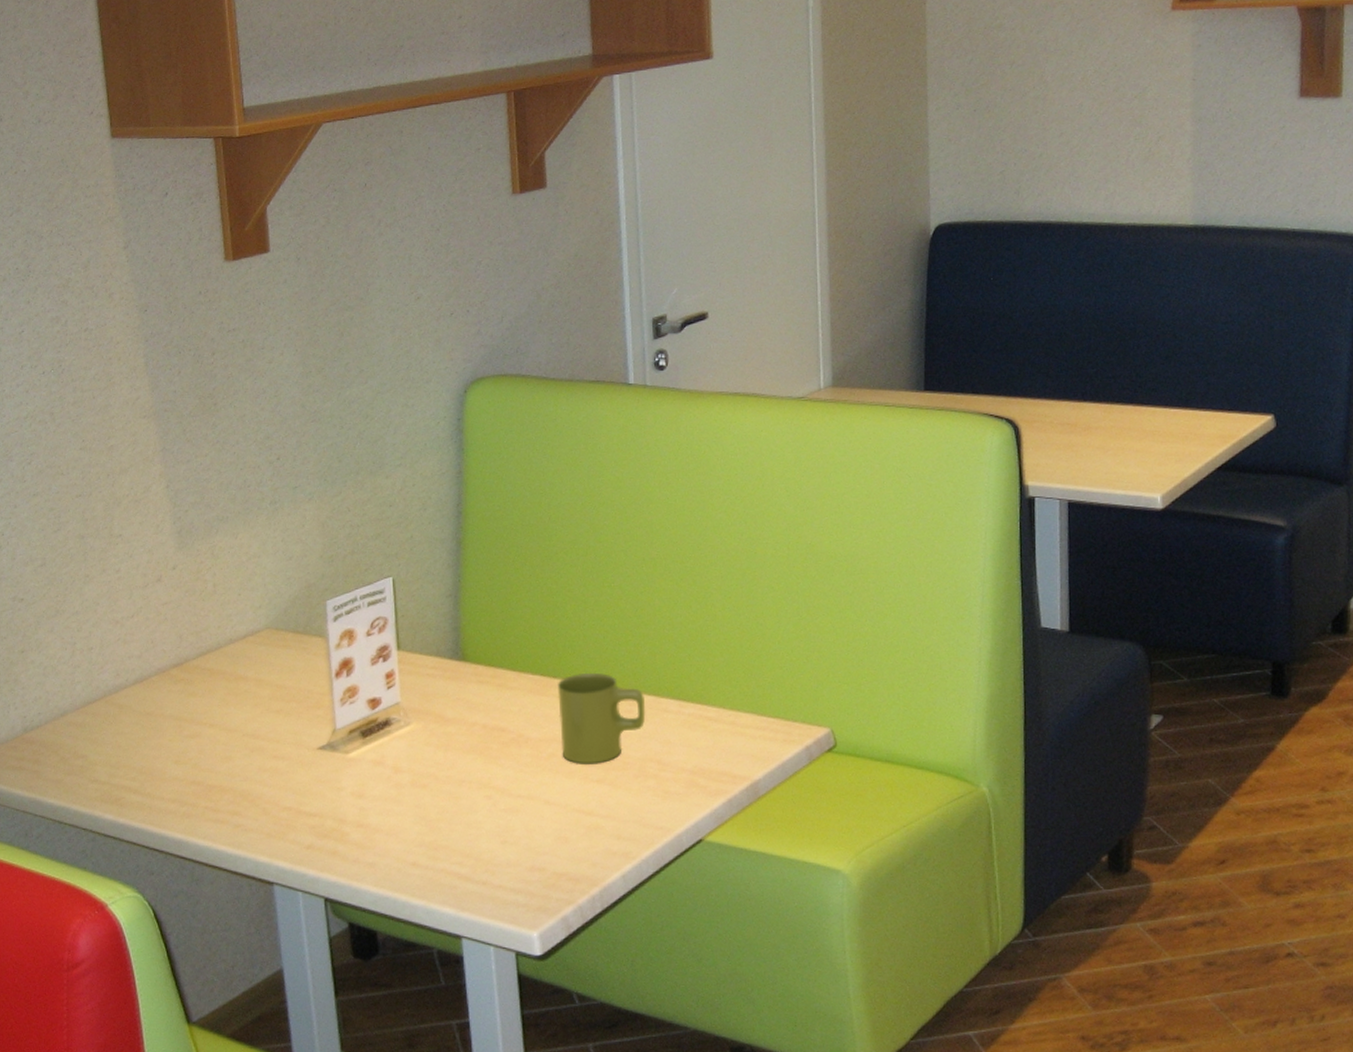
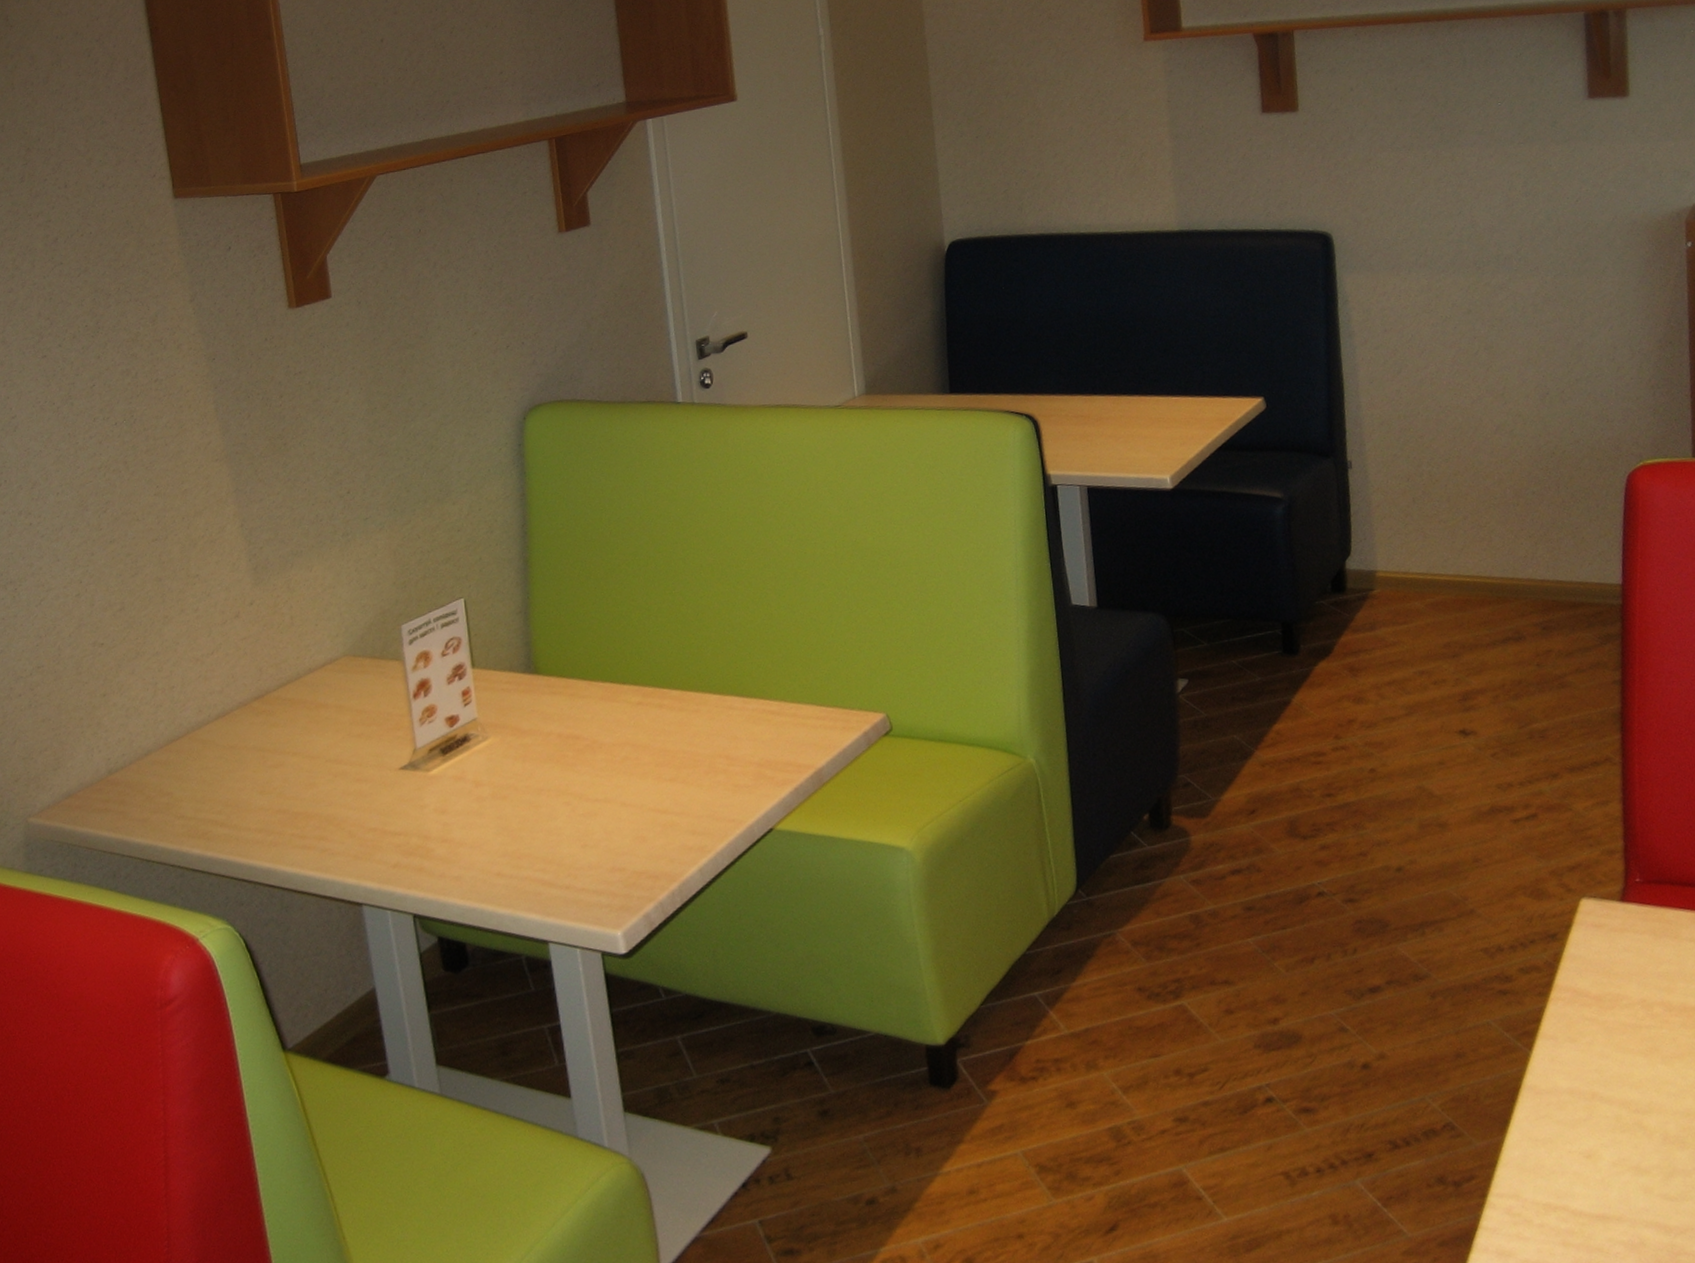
cup: present [558,672,646,766] -> none [627,676,712,766]

